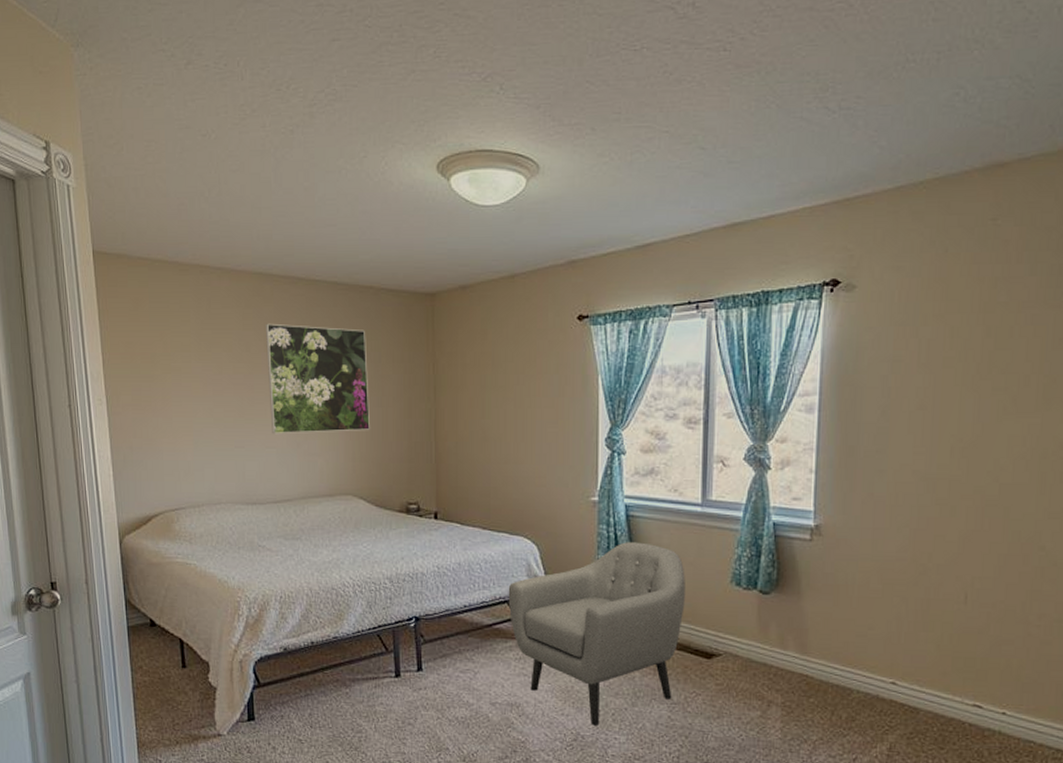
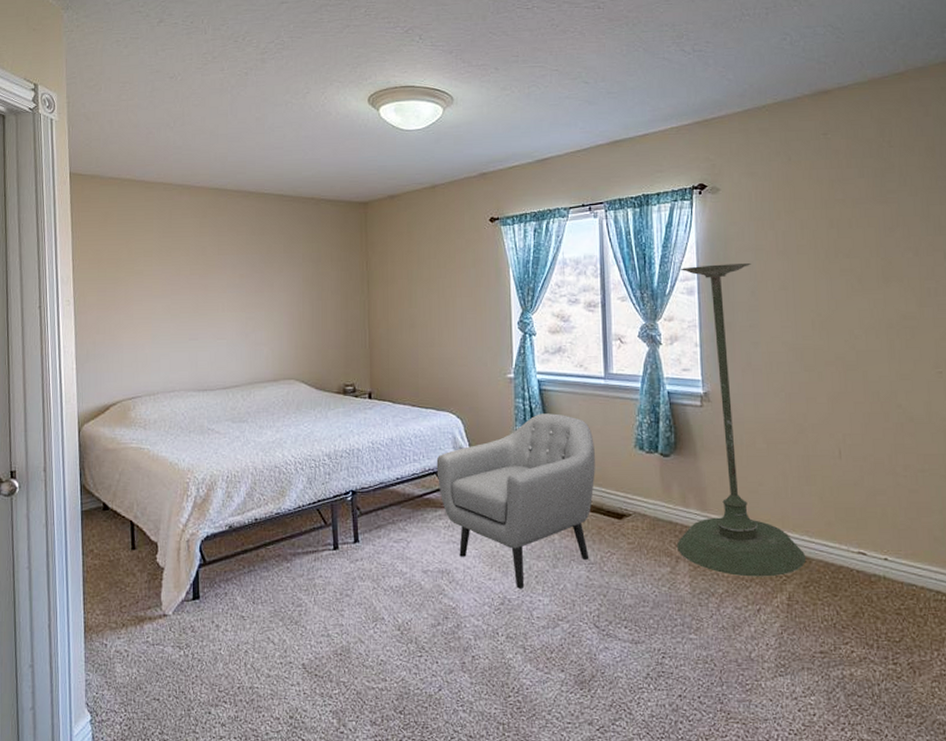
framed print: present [265,323,370,434] -> none [219,230,311,327]
plant stand: none [770,378,914,726] -> present [677,263,807,577]

